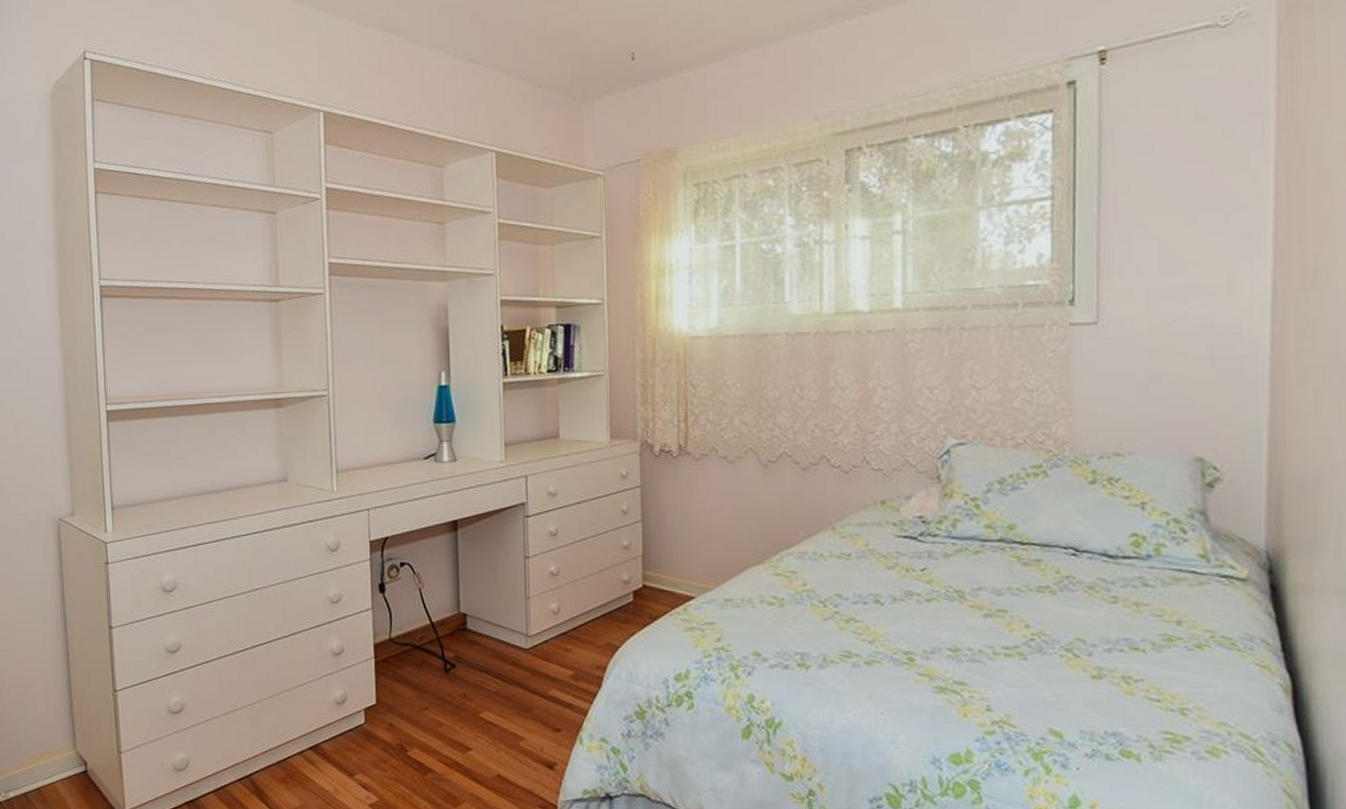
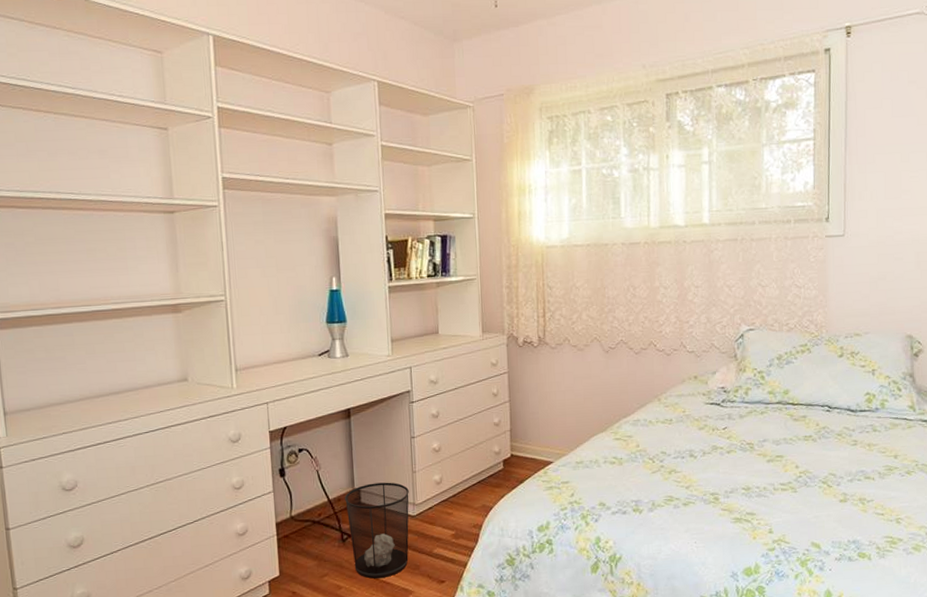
waste bin: none [448,607,522,718] -> present [344,482,409,579]

